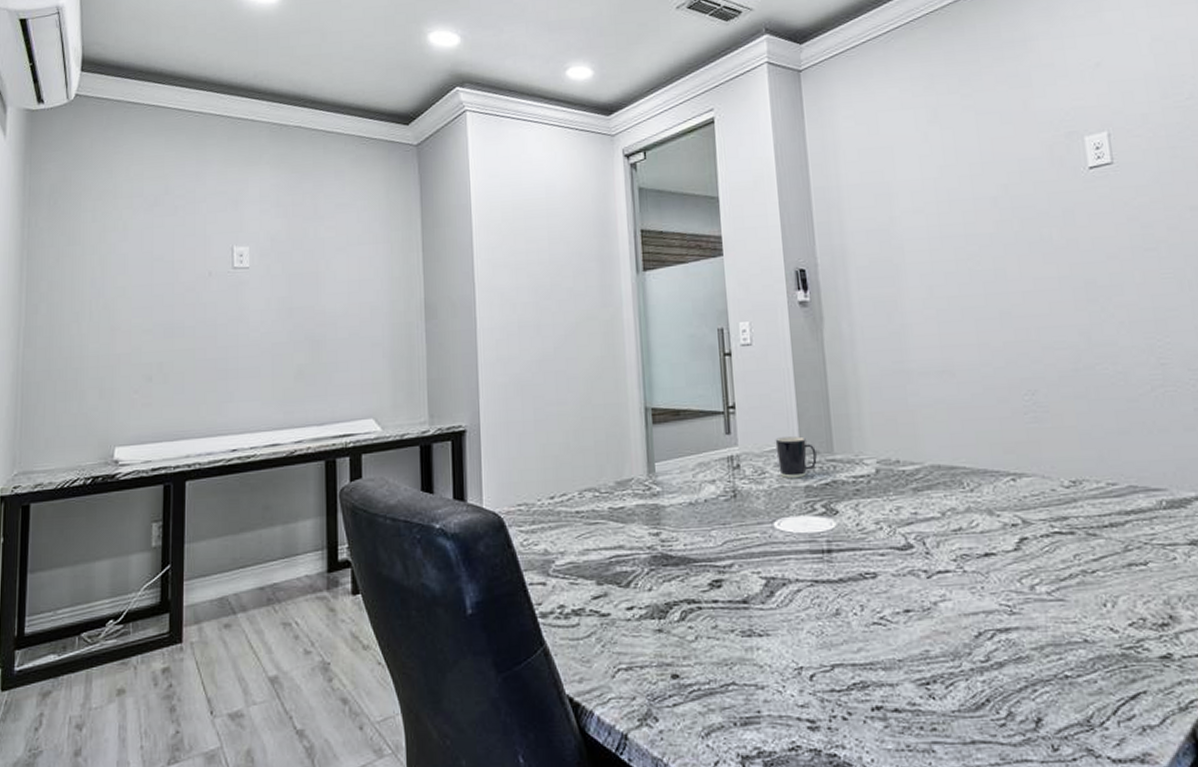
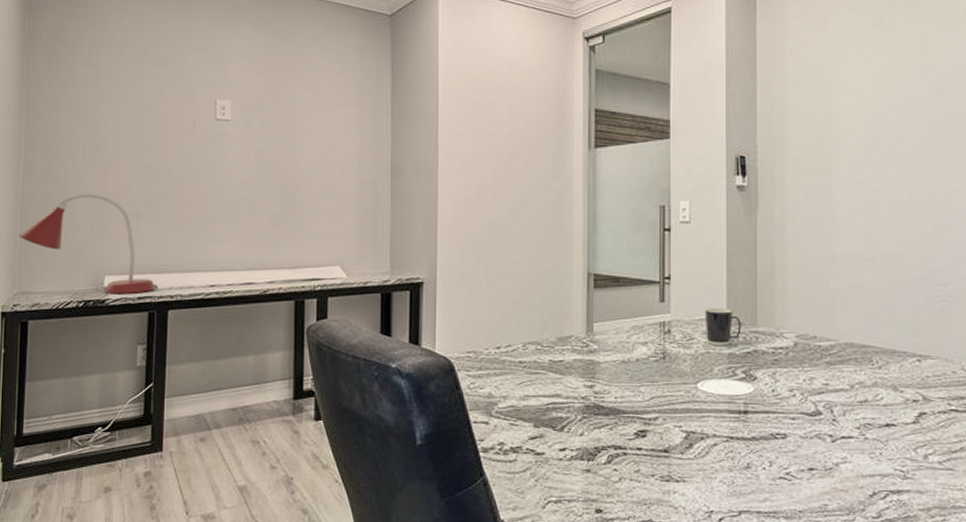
desk lamp: none [19,357,175,468] -> present [19,194,159,295]

